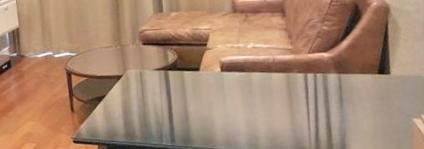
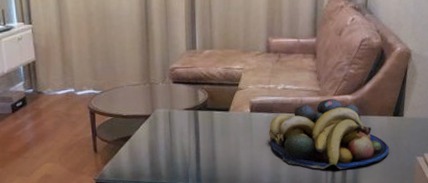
fruit bowl: none [242,57,379,131] -> present [269,99,390,169]

